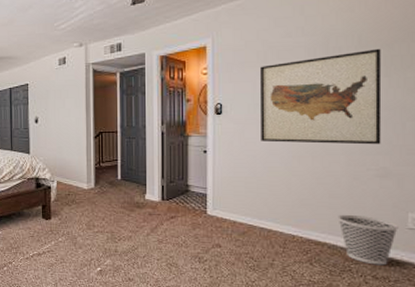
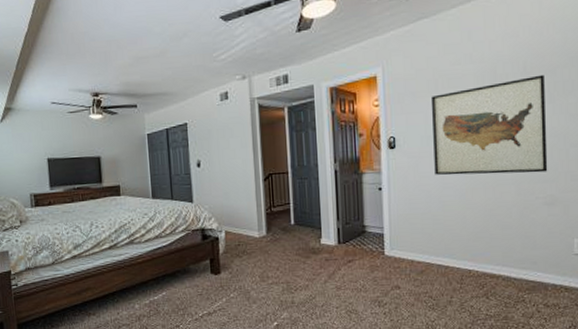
wastebasket: present [338,214,399,266] -> none [510,244,566,293]

